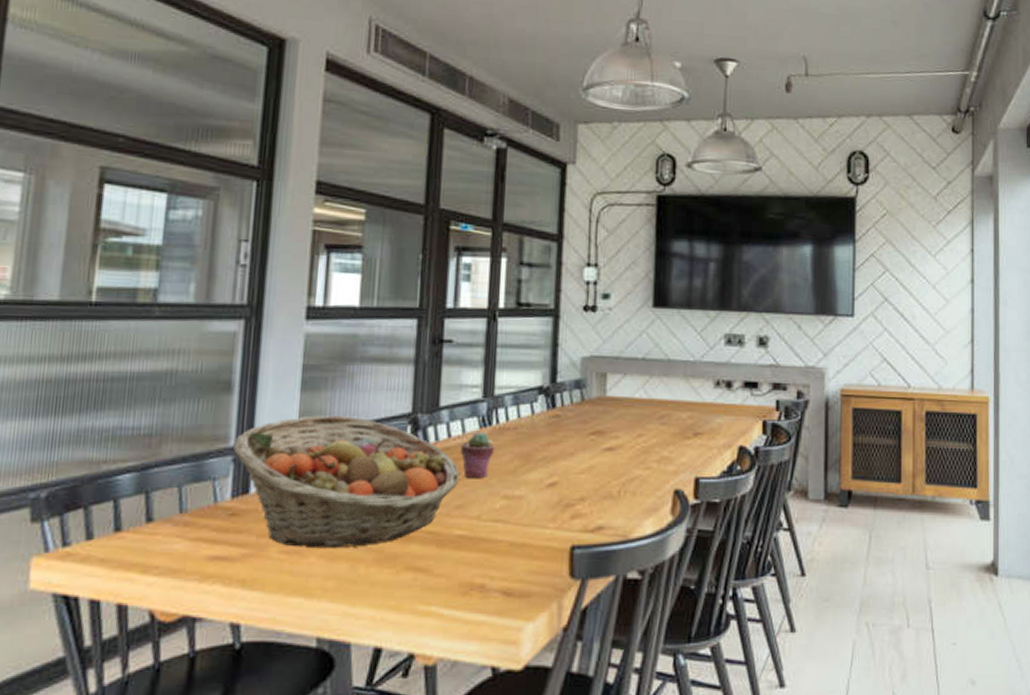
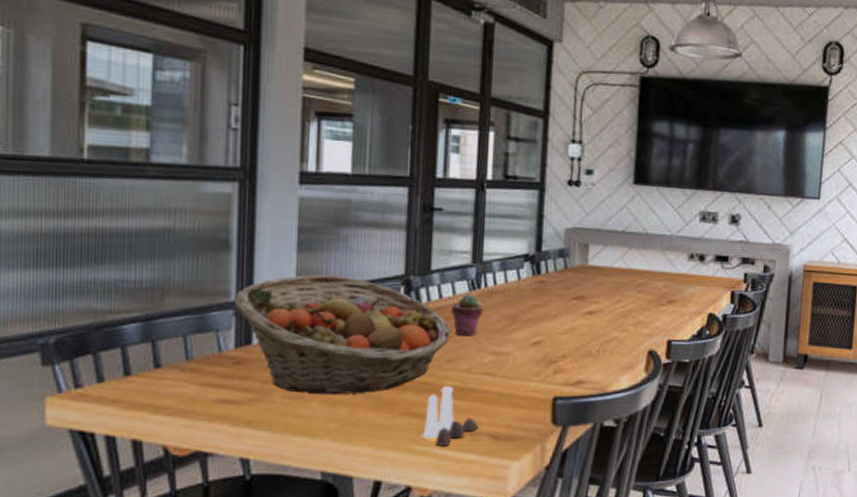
salt and pepper shaker set: none [426,536,489,605] -> present [421,386,479,445]

